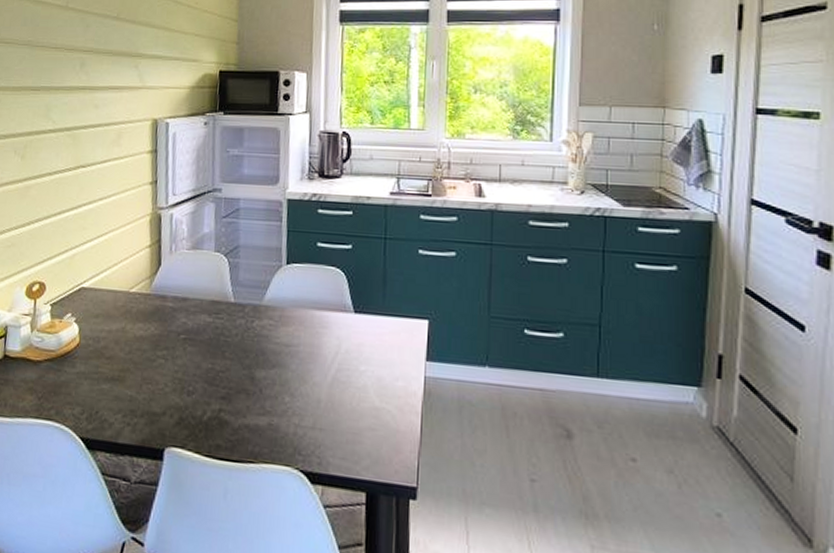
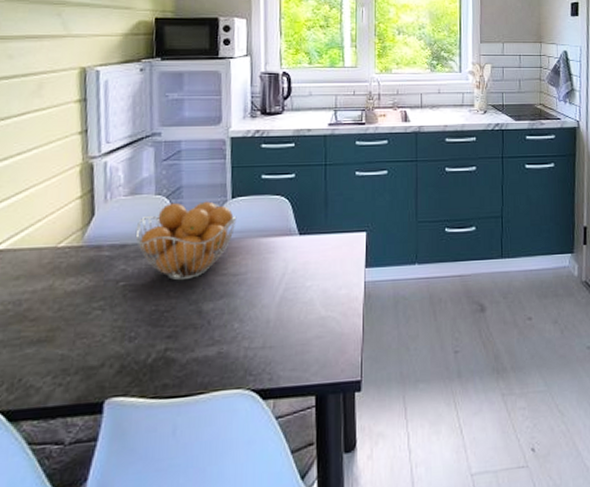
fruit basket: none [195,261,291,343] -> present [135,201,237,281]

